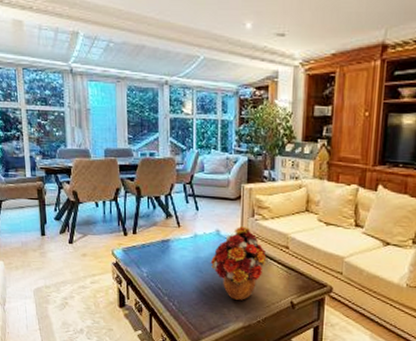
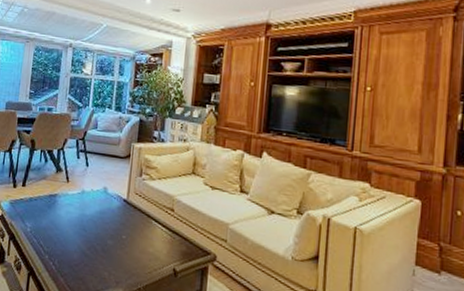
flower arrangement: present [210,226,267,300] -> none [95,185,151,264]

